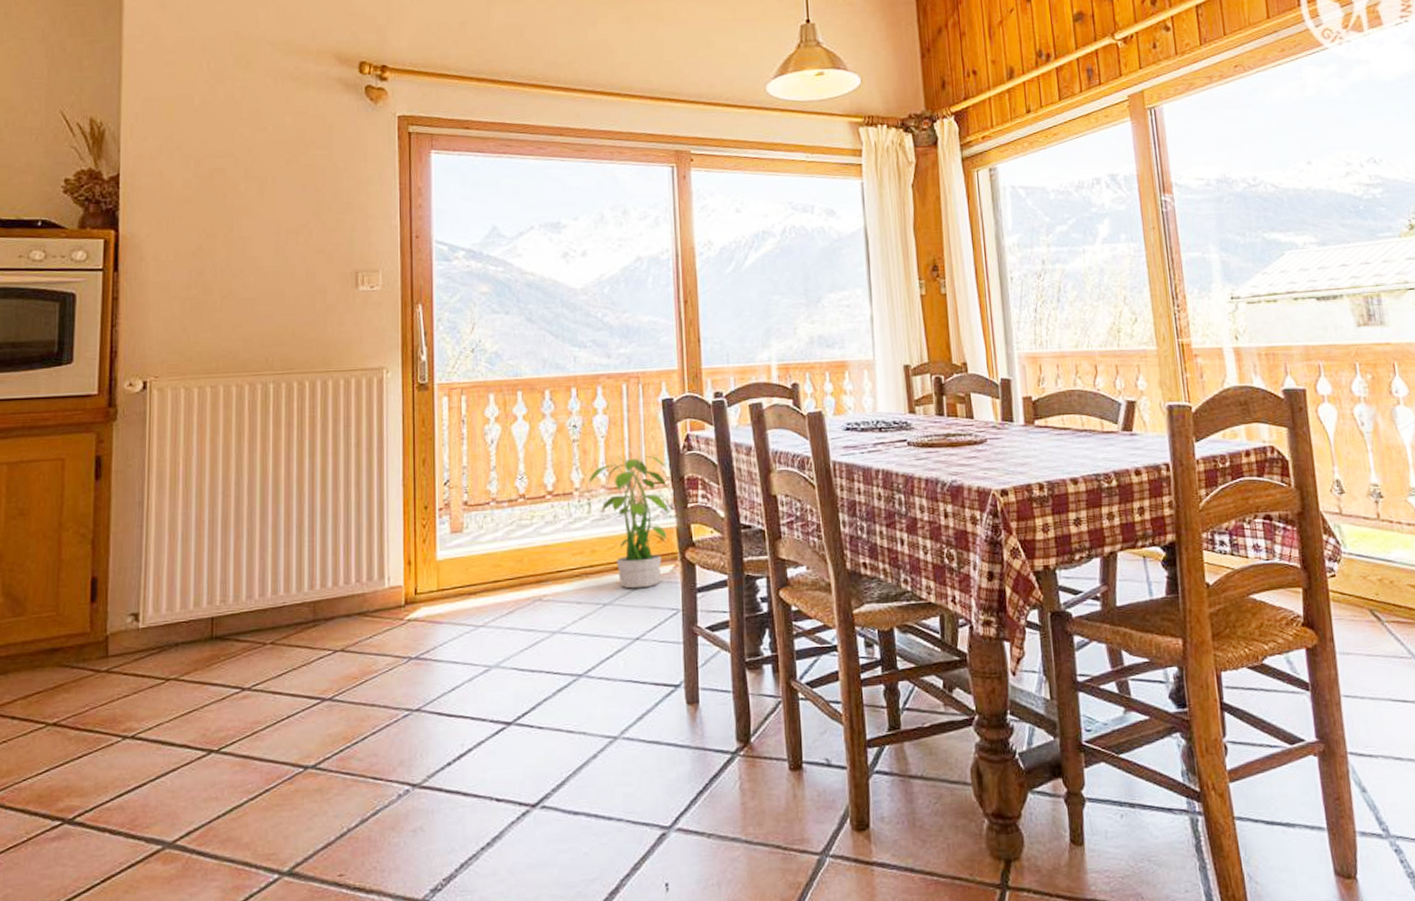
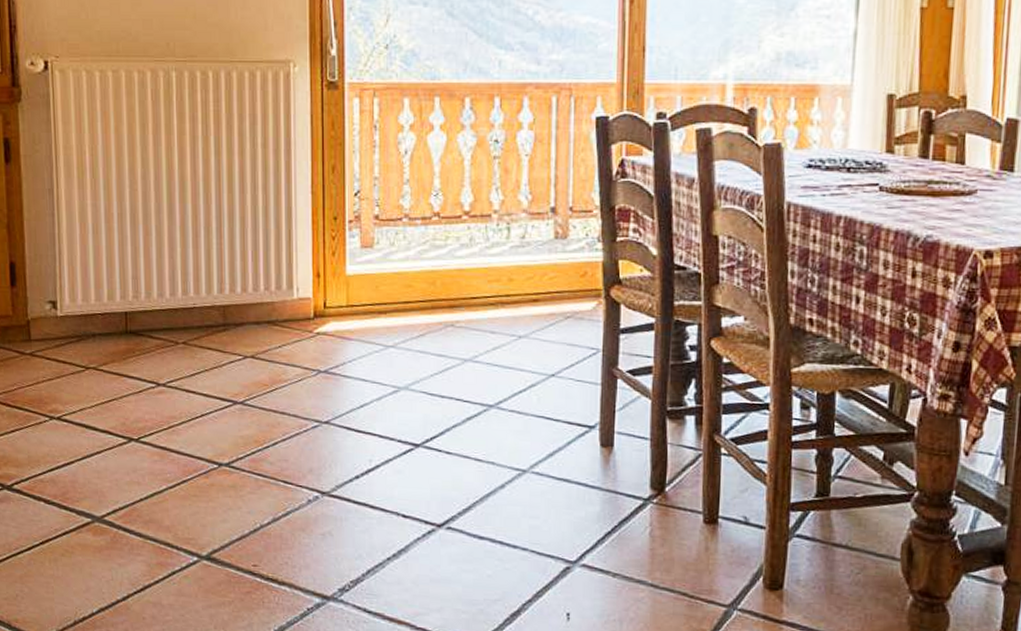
potted plant: present [587,455,671,589] -> none [507,179,598,324]

